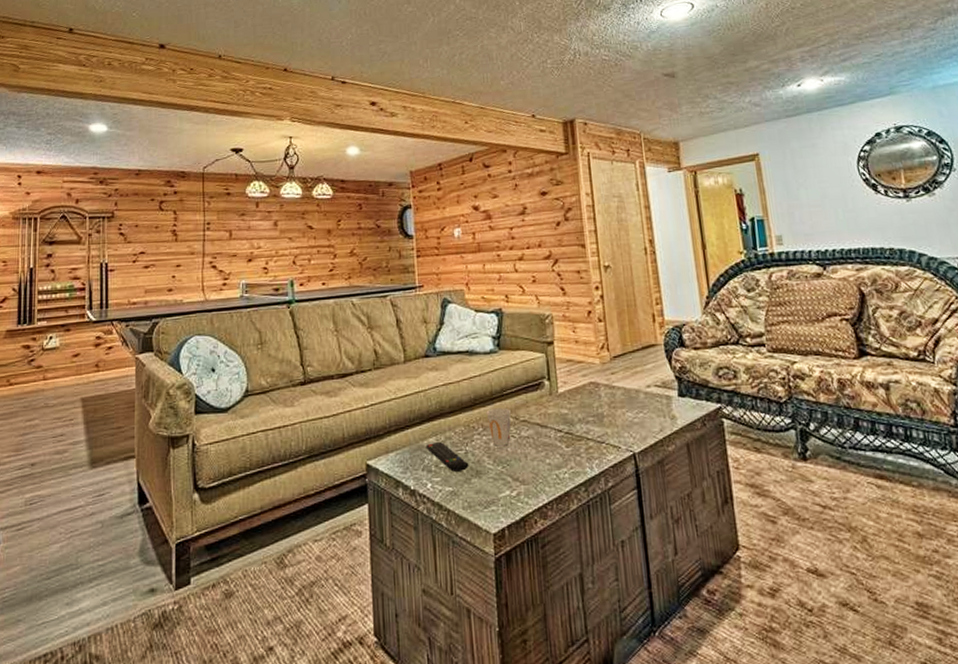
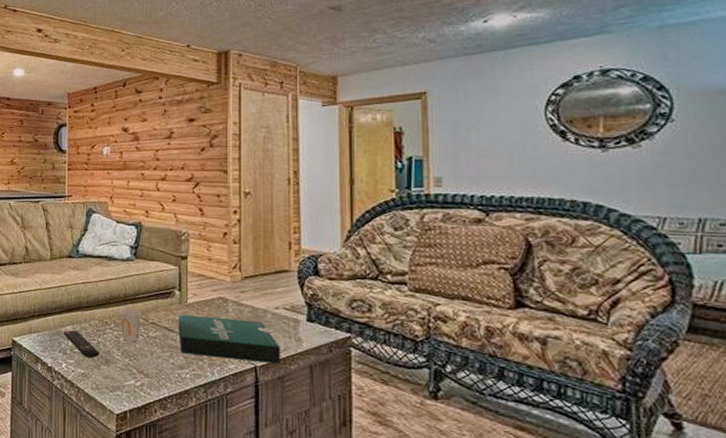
pizza box: none [550,403,658,451] -> present [178,314,280,364]

